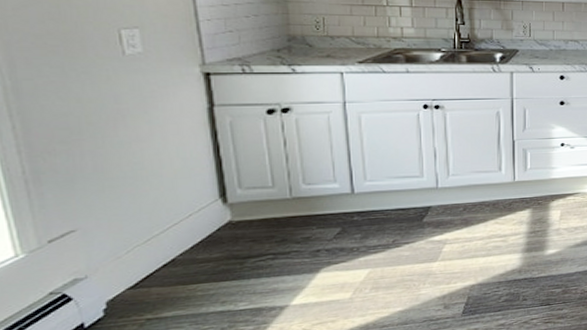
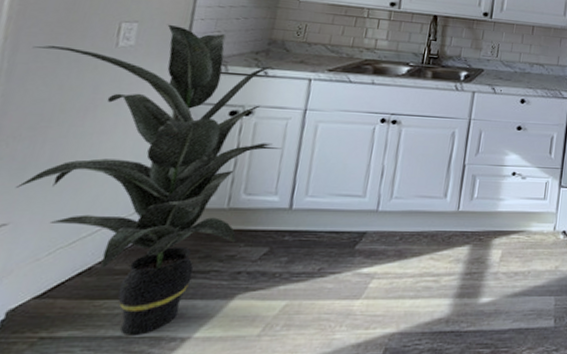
indoor plant: none [30,27,329,310] -> present [15,24,281,335]

